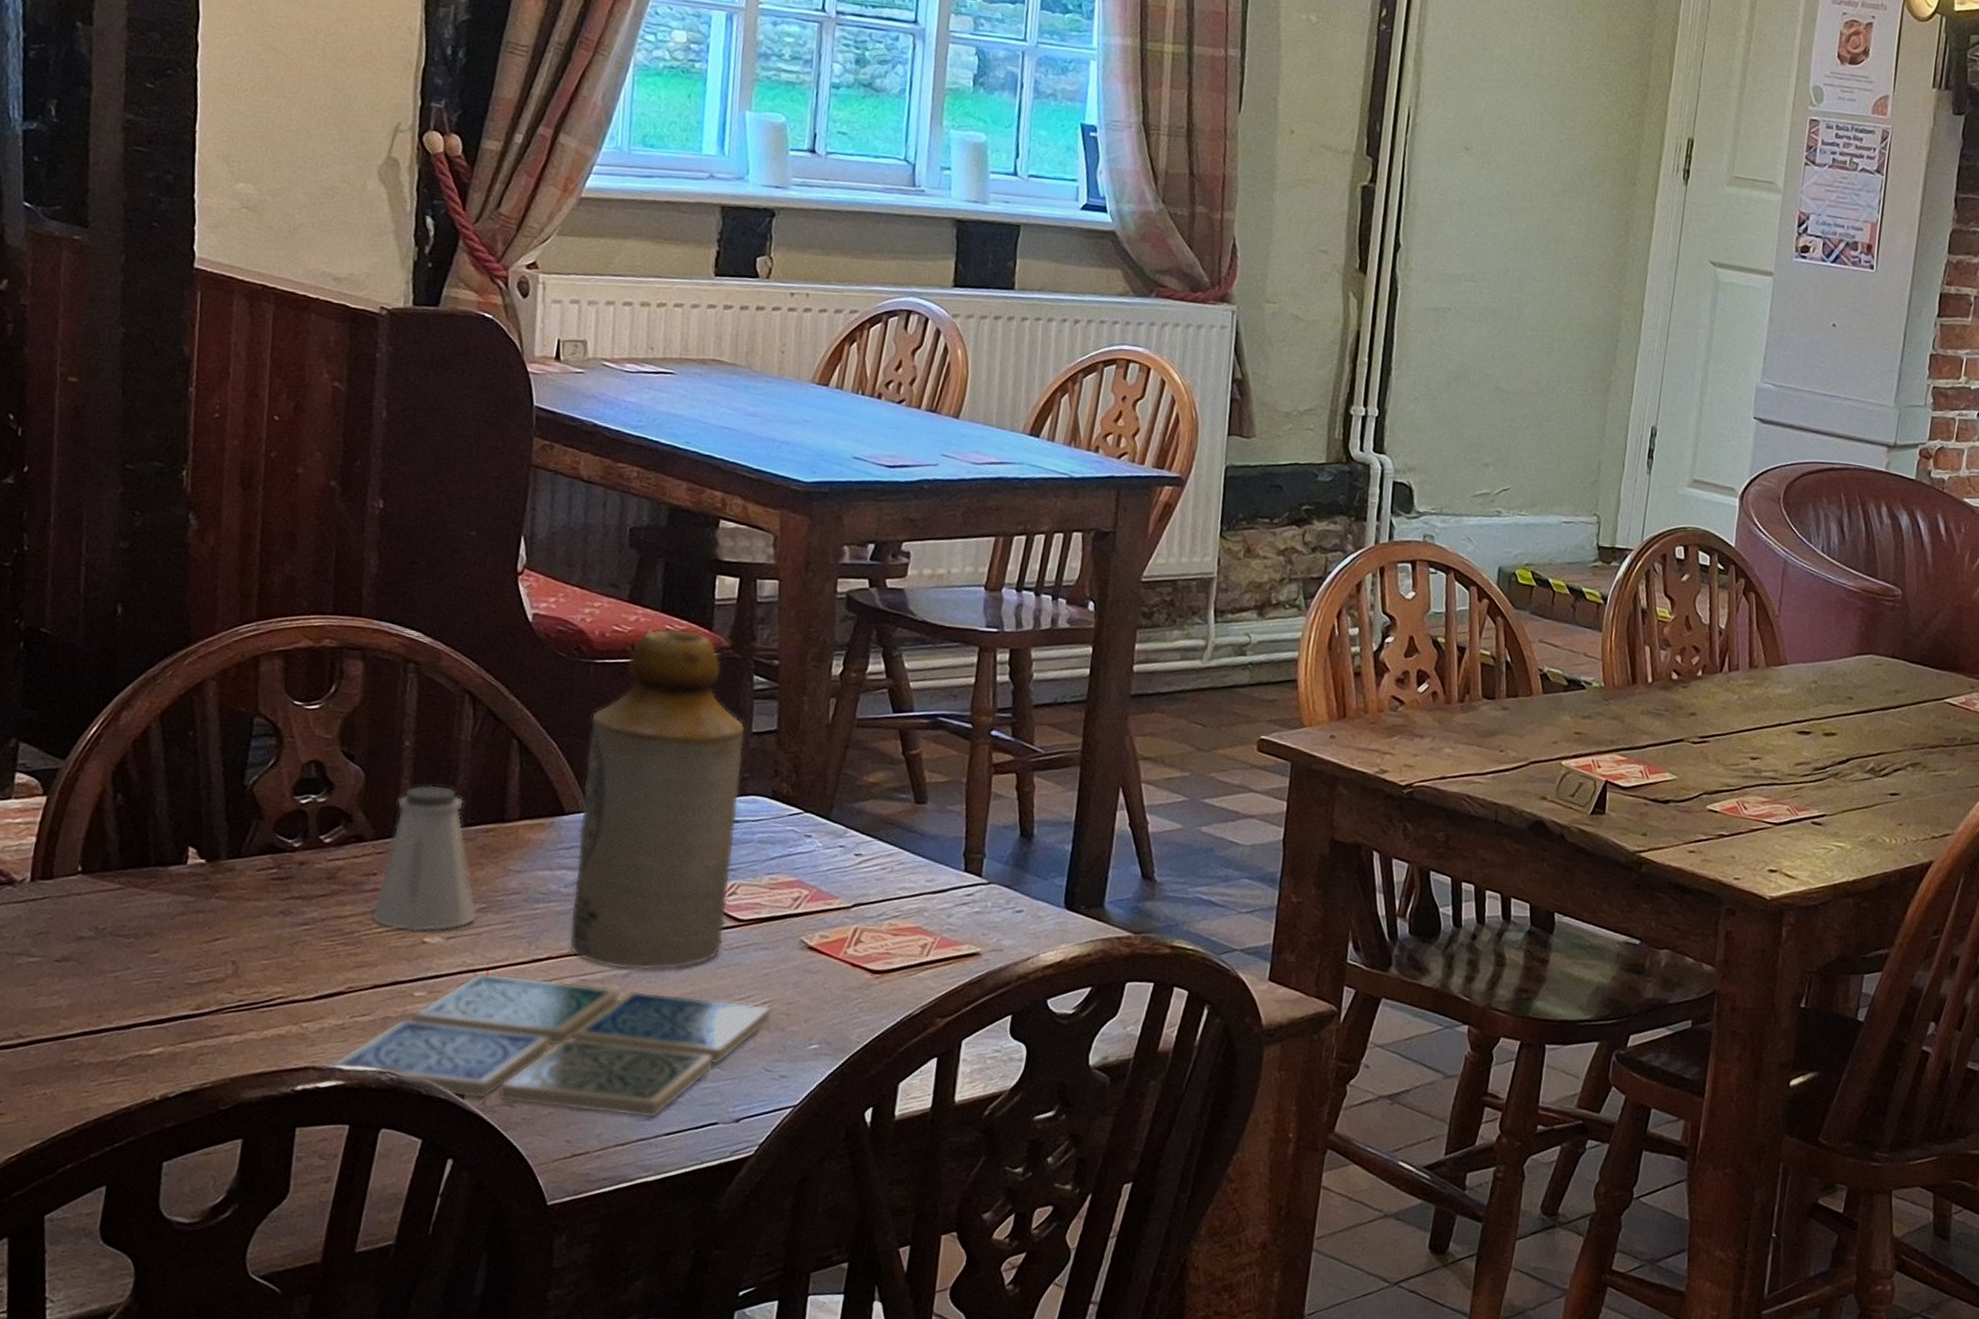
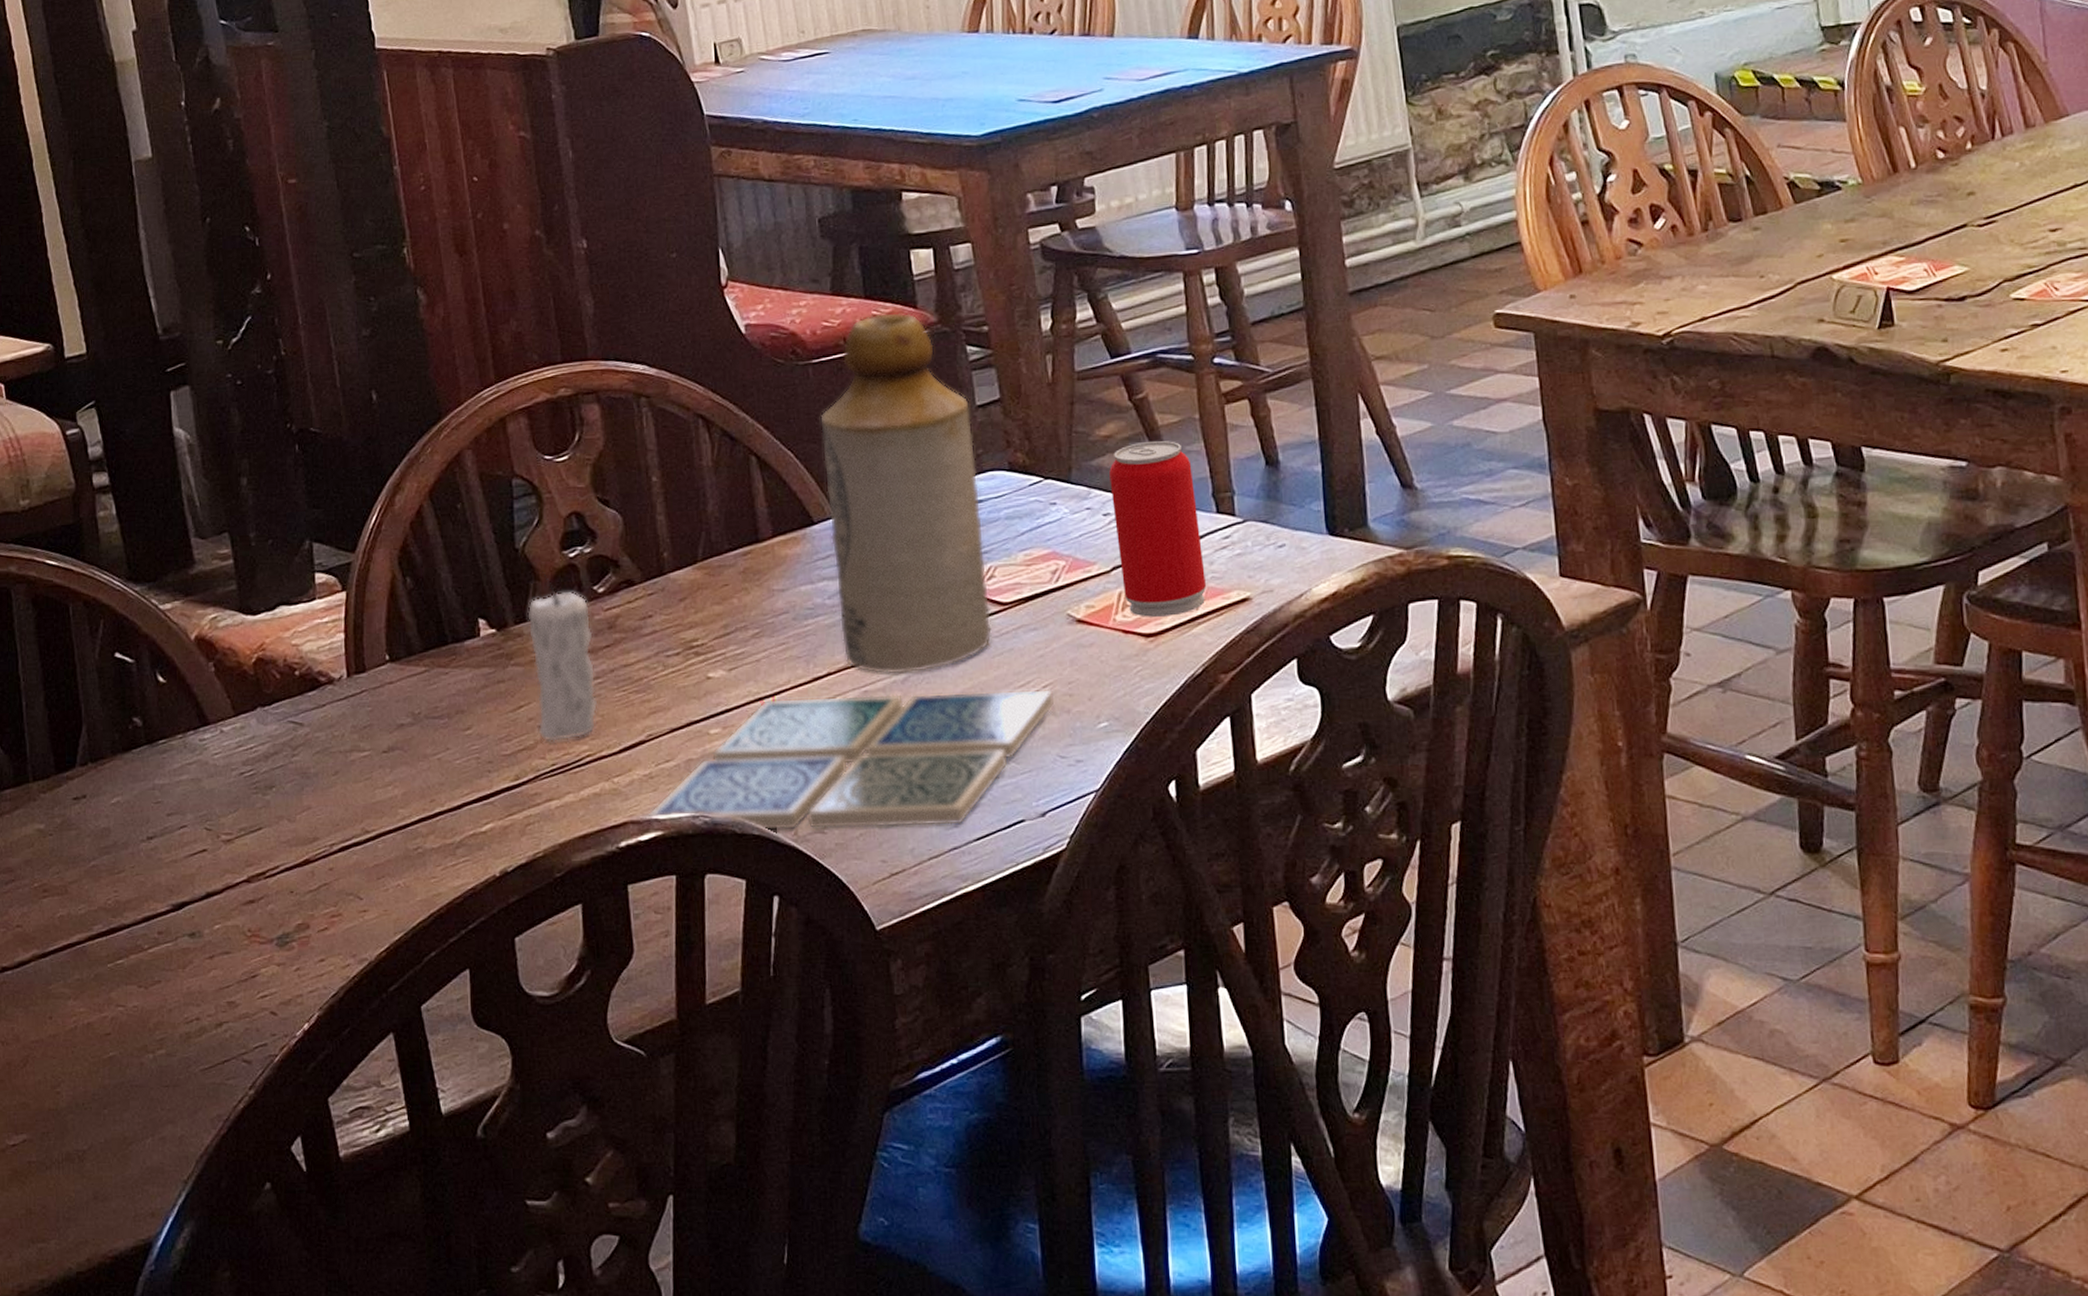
candle: none [230,812,312,980] -> present [527,571,598,742]
saltshaker: present [371,784,478,932] -> none [655,515,753,669]
beverage can: none [859,794,950,958] -> present [1109,441,1206,617]

